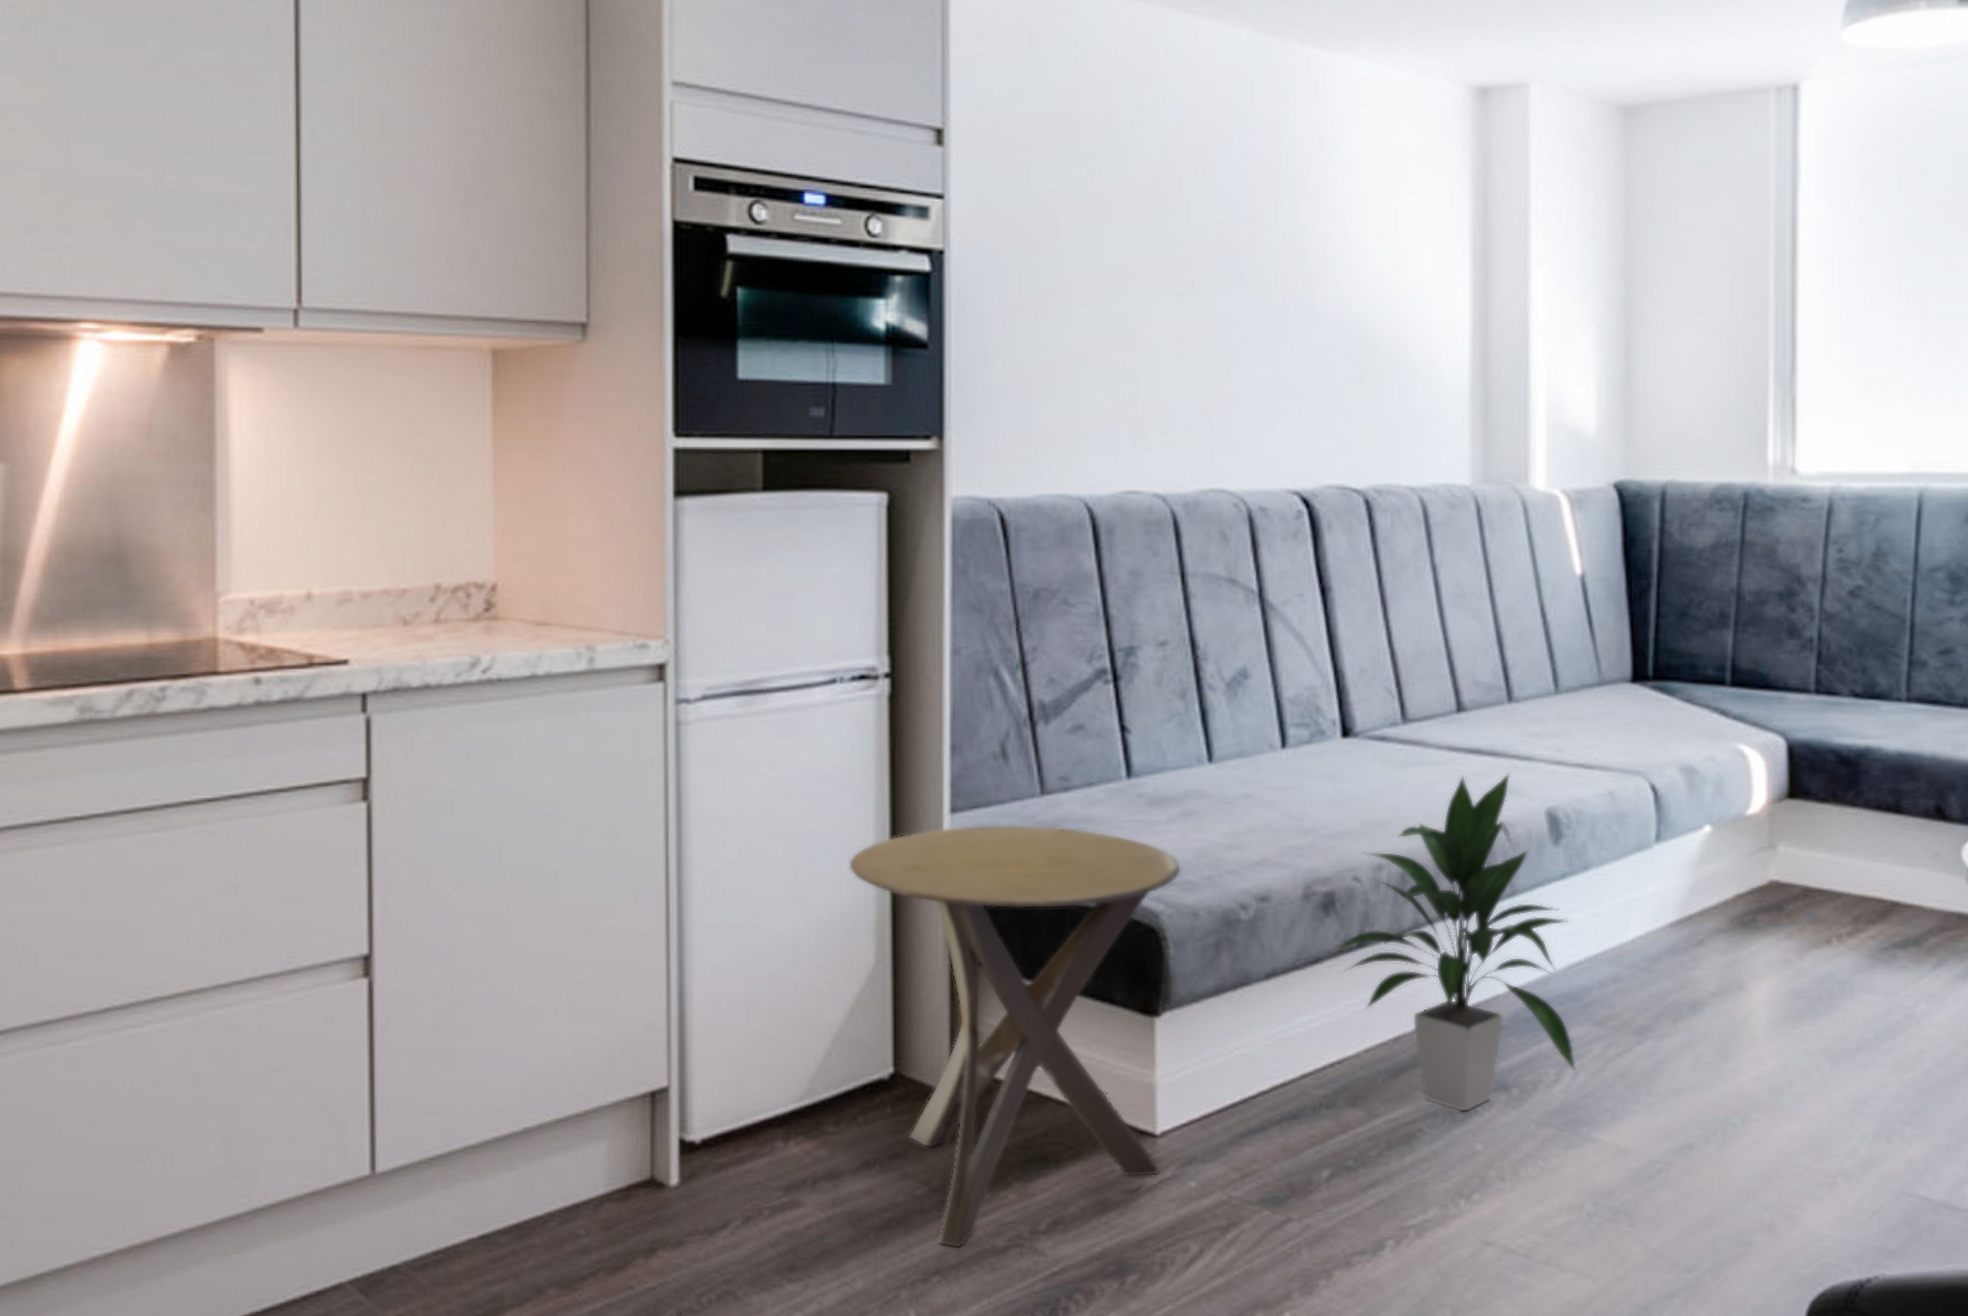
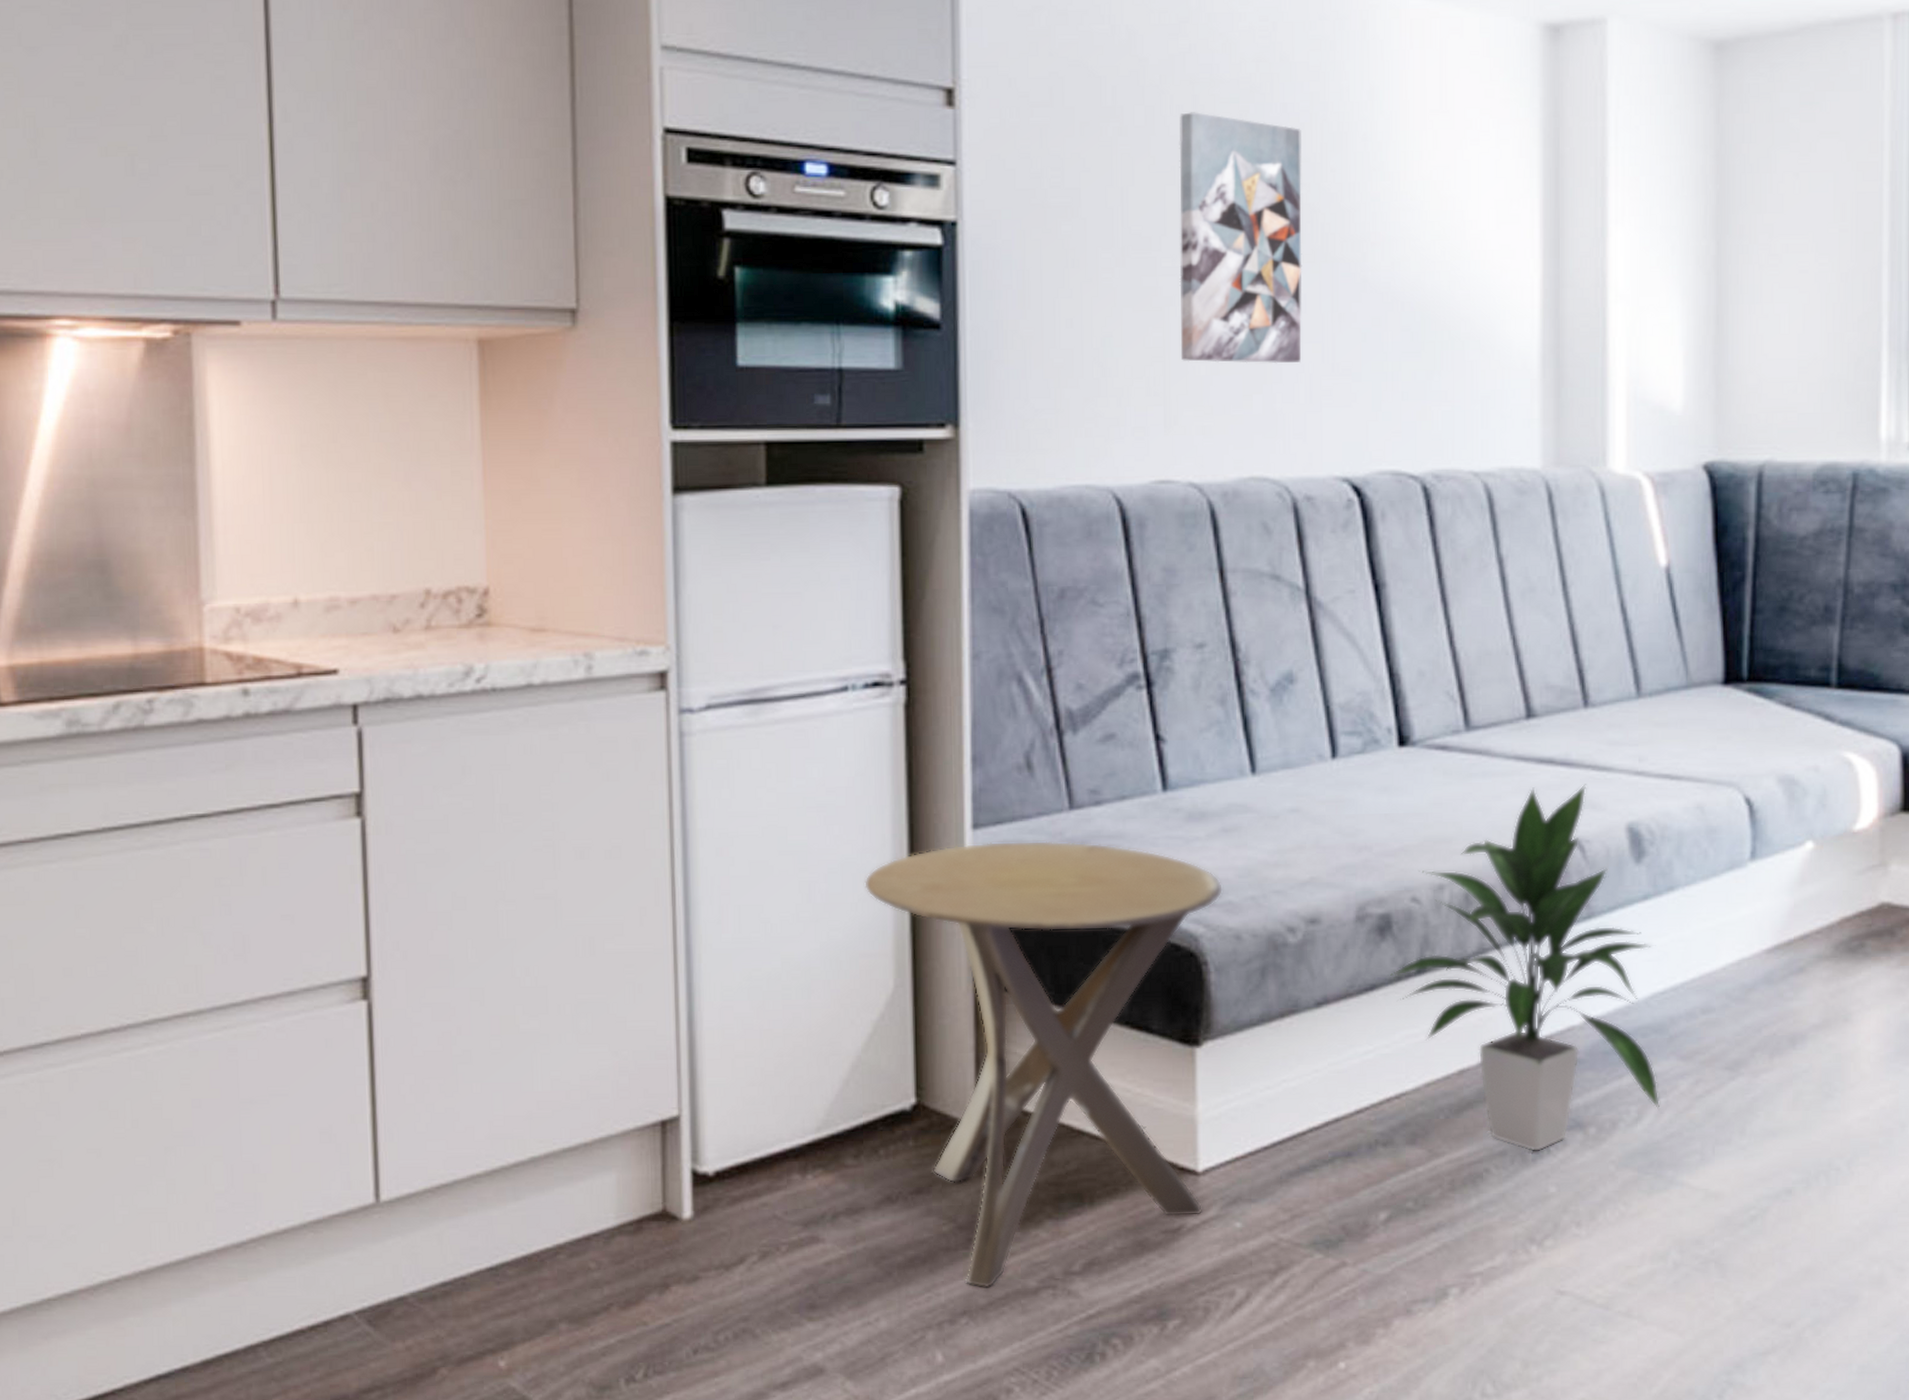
wall art: none [1147,156,1258,386] -> present [1179,112,1302,364]

